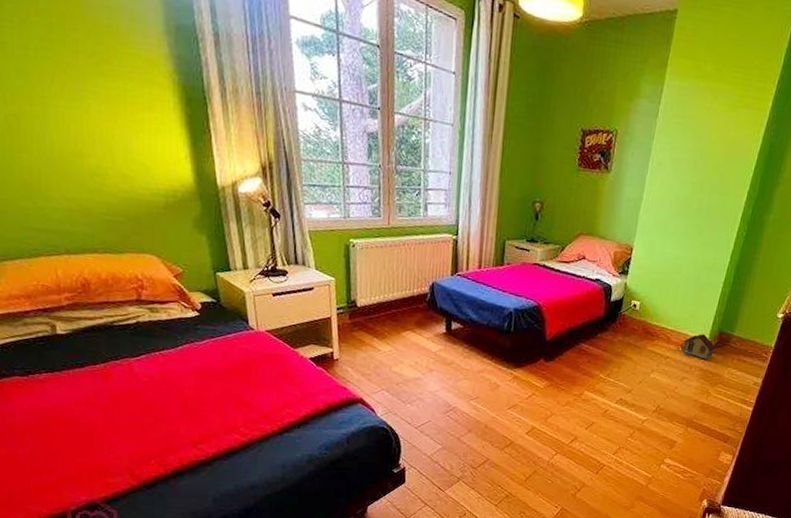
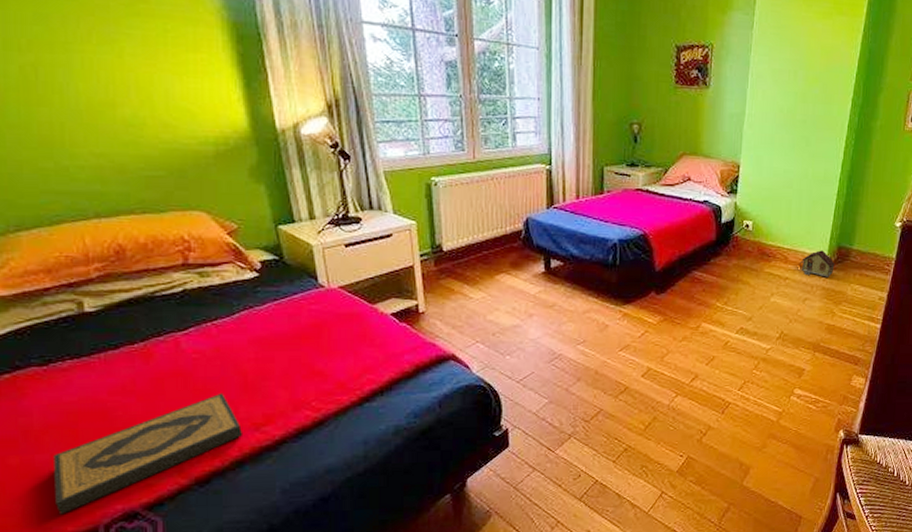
hardback book: none [32,412,182,499] -> present [54,393,242,515]

